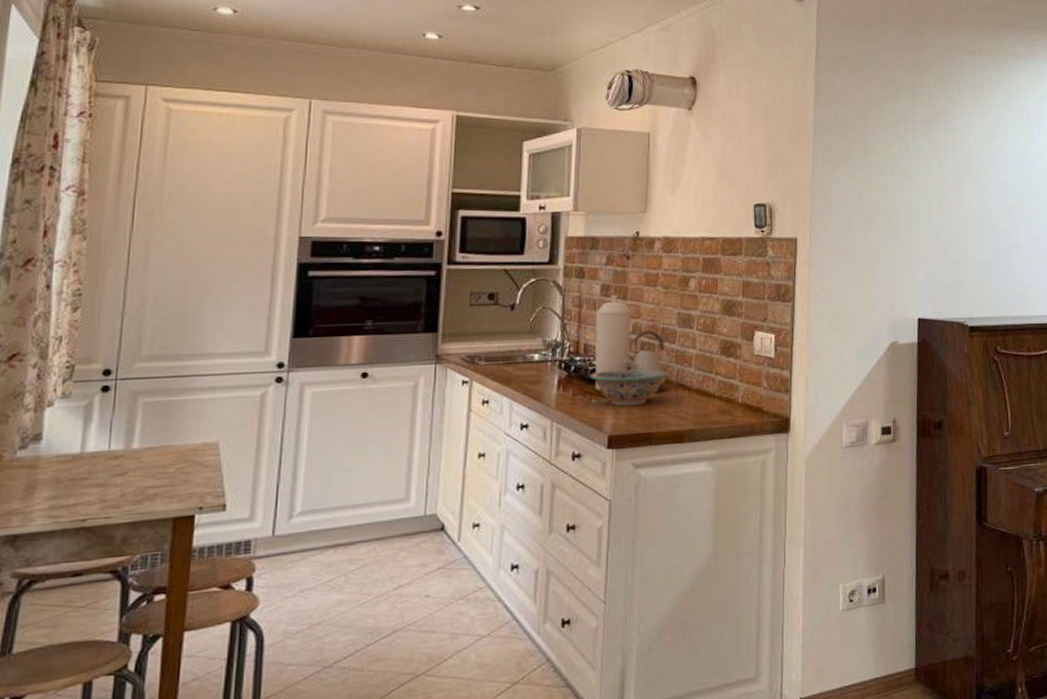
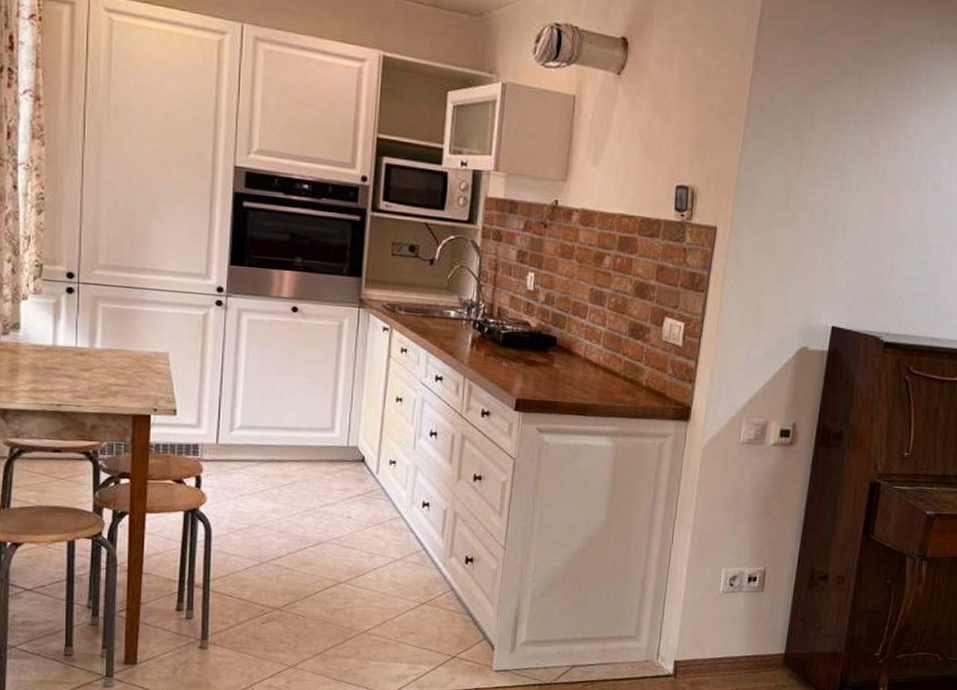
decorative bowl: present [589,368,670,407] -> none [501,335,578,375]
canister: present [595,295,632,391] -> none [506,262,546,355]
kettle: present [625,330,667,392] -> none [536,302,575,364]

